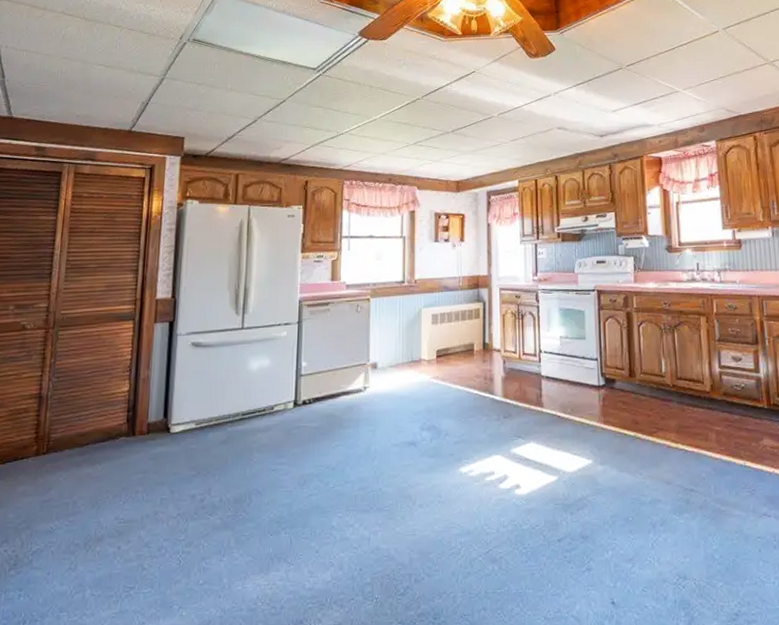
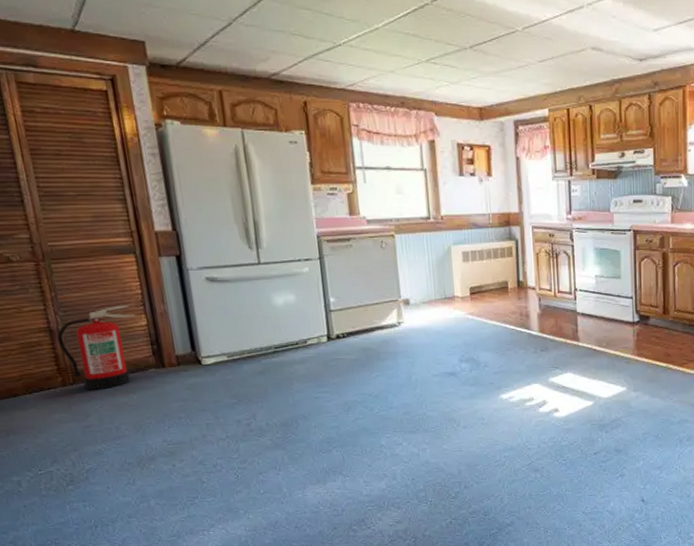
fire extinguisher: none [44,370,120,460] -> present [57,305,135,390]

